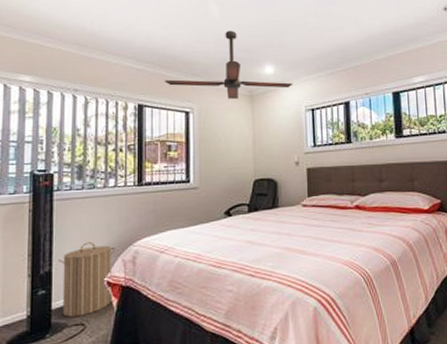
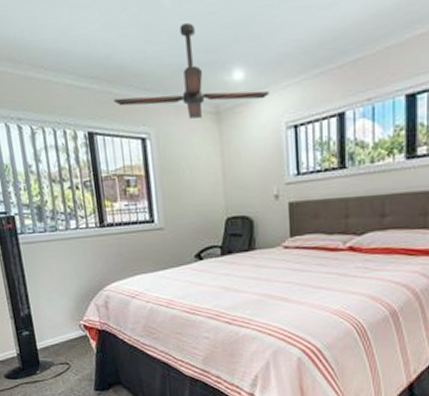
laundry hamper: present [57,242,116,317] -> none [34,286,90,357]

